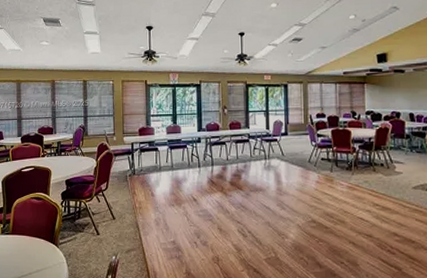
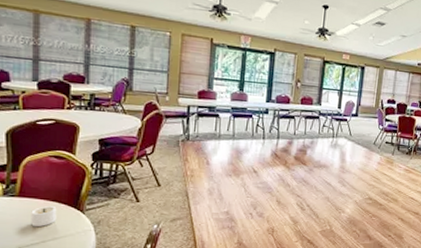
candle: none [21,242,39,261] -> present [31,206,57,227]

